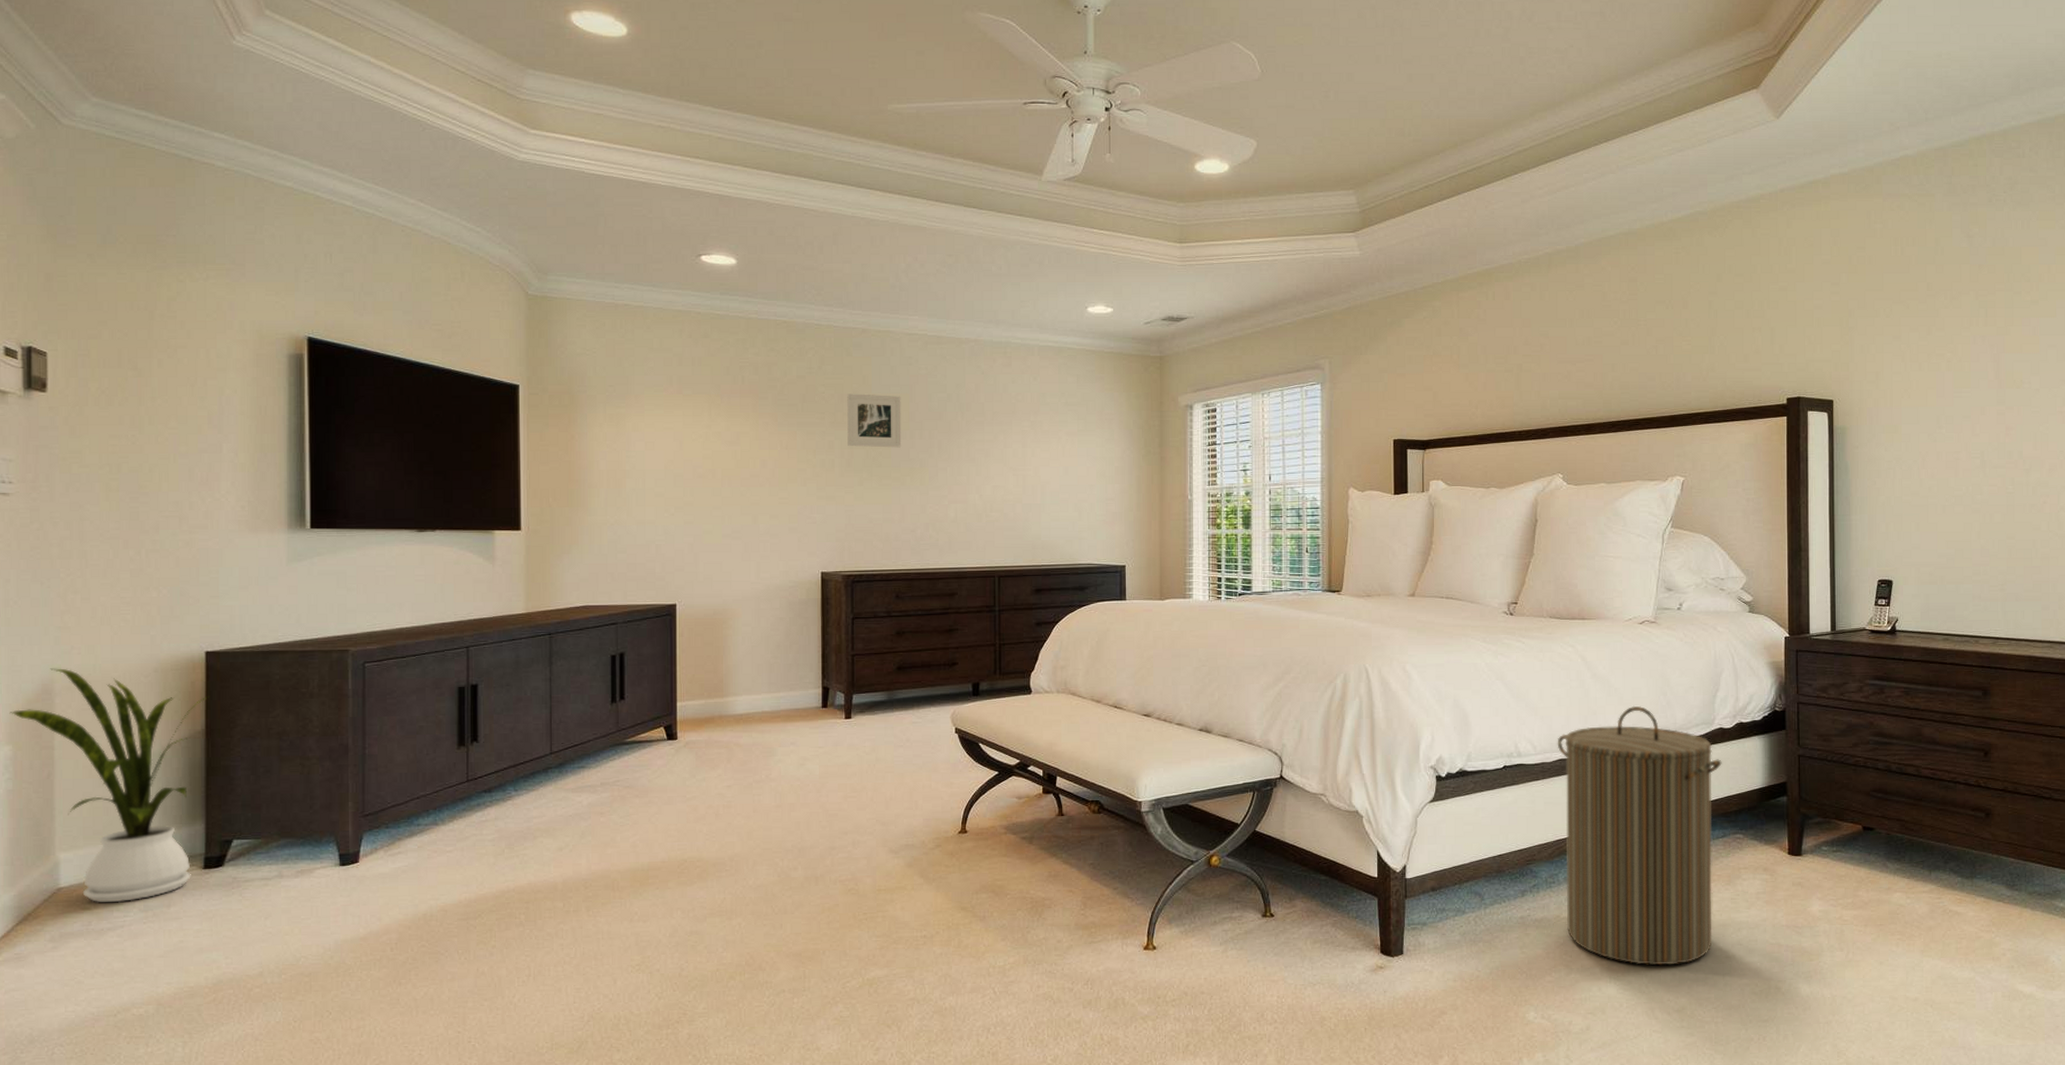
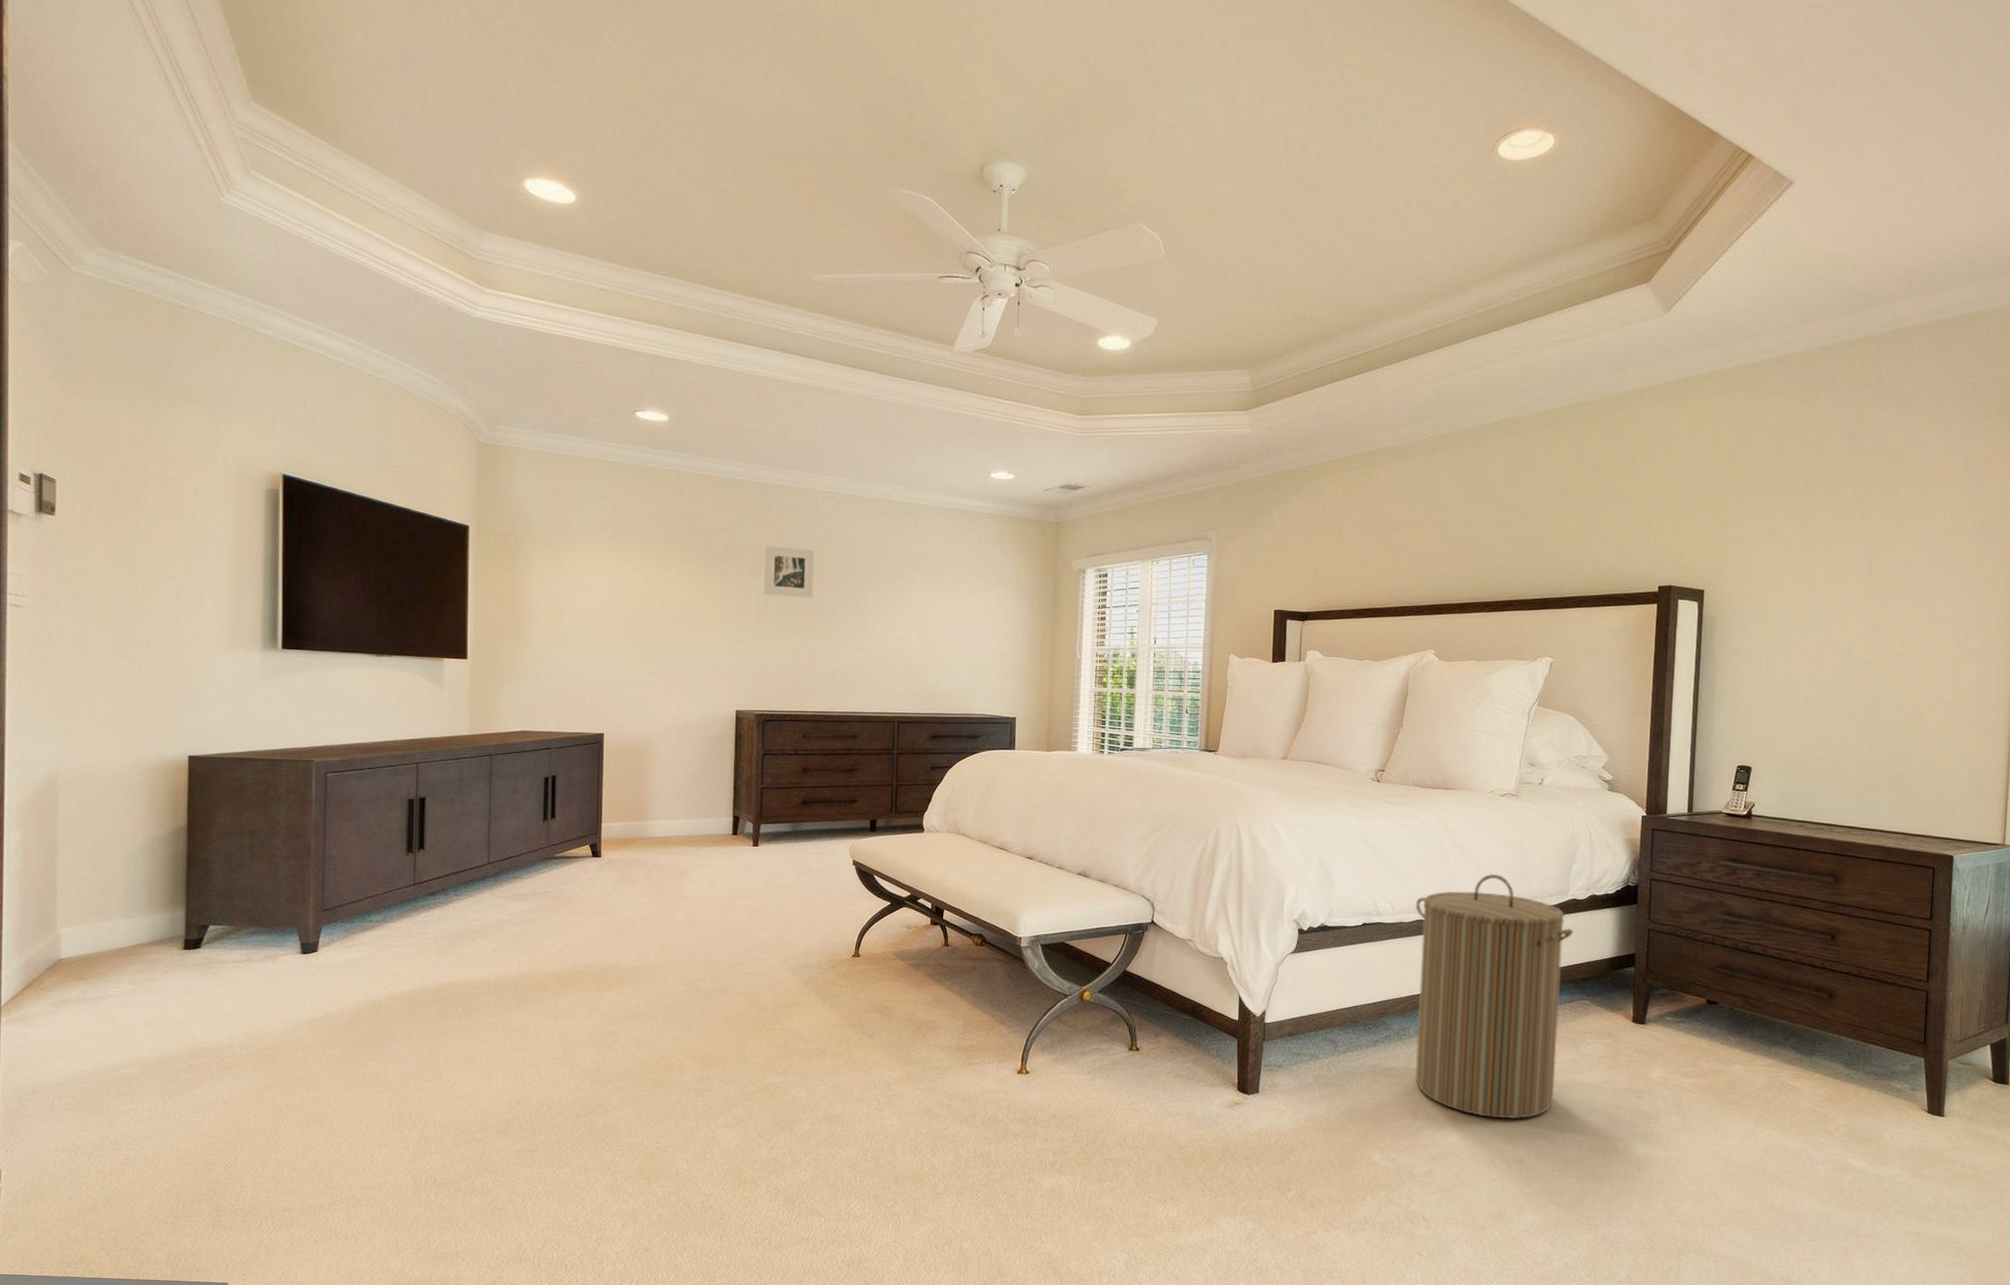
house plant: present [9,668,209,903] -> none [19,764,191,975]

